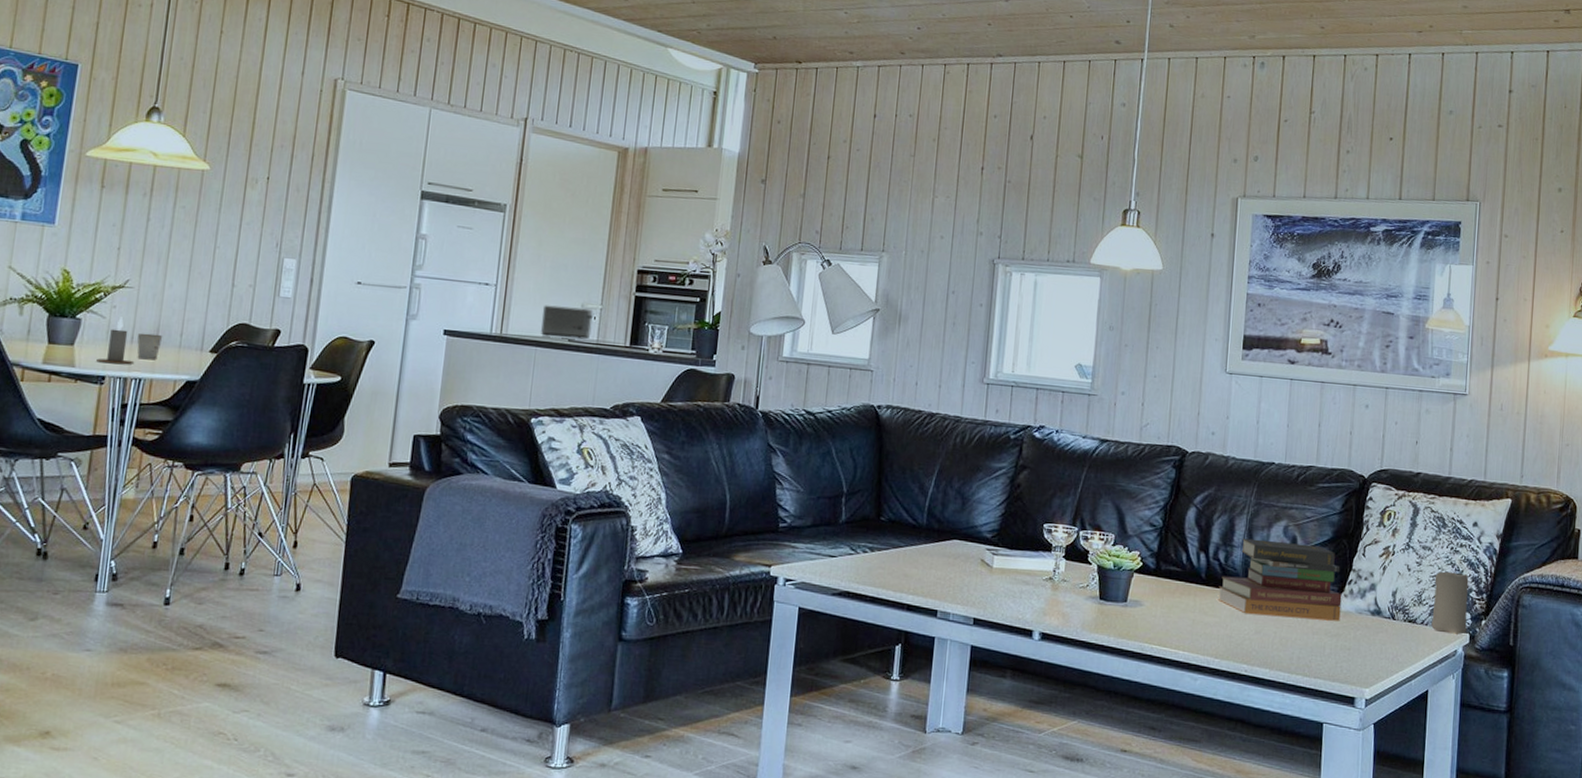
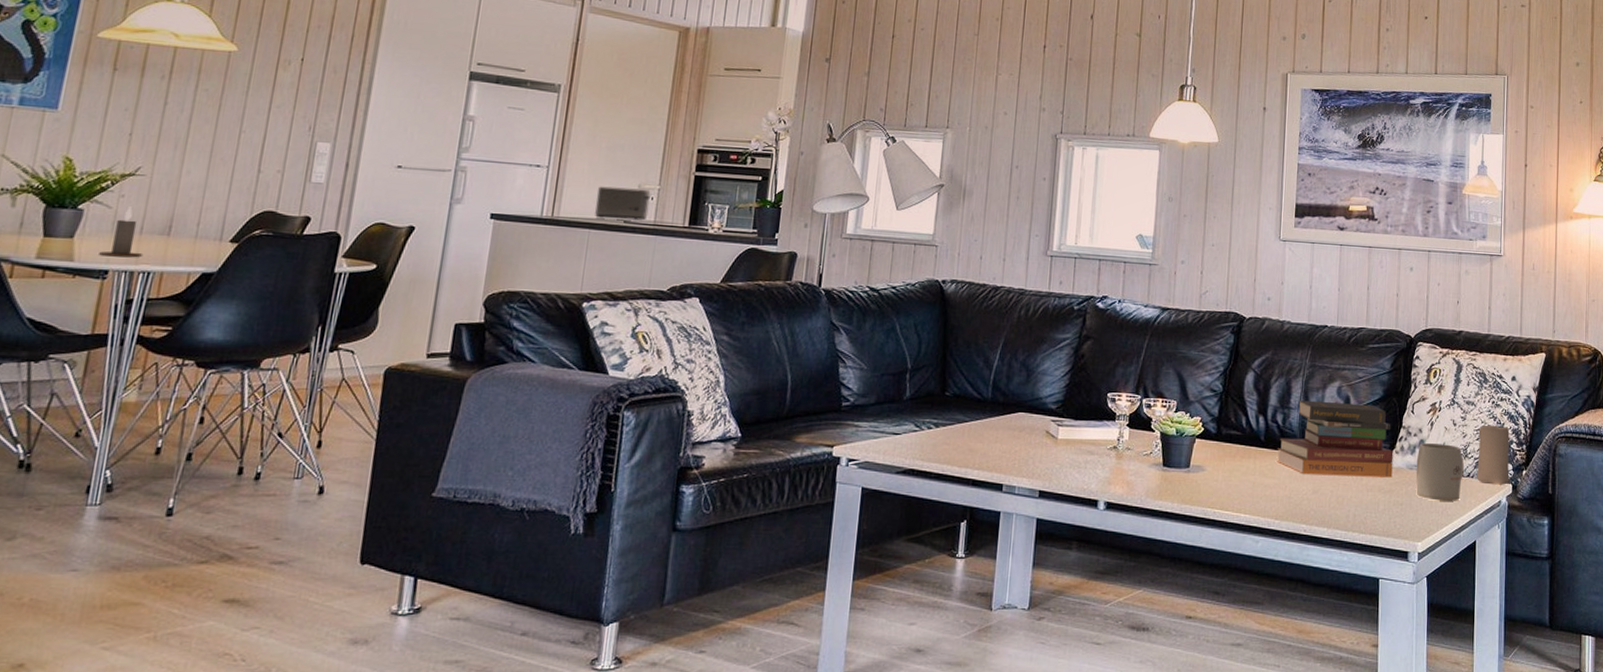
cup: present [137,333,163,361] -> none [146,223,178,252]
mug: none [1365,587,1418,649] -> present [1416,443,1464,501]

